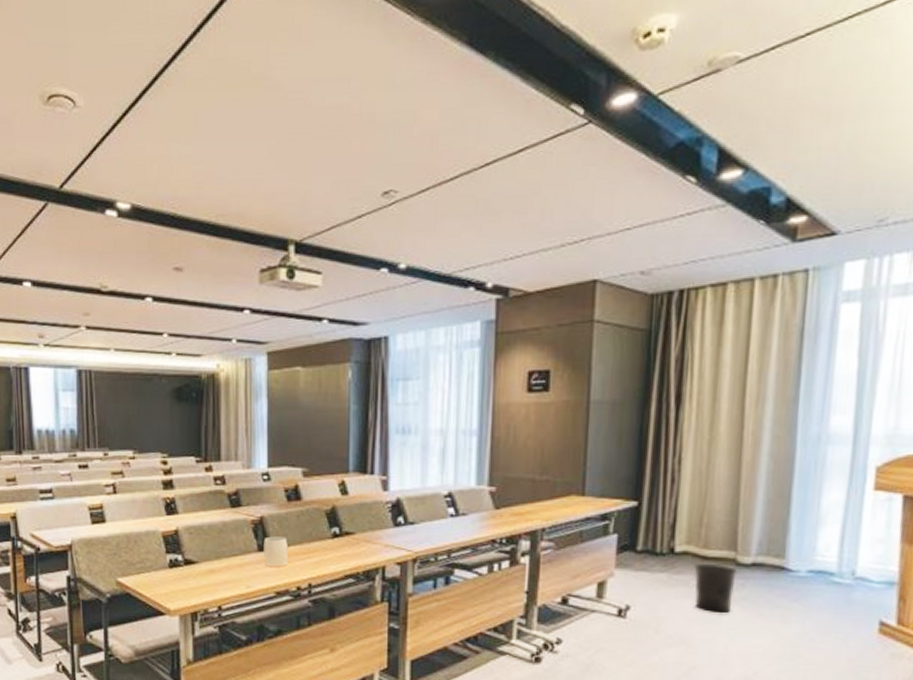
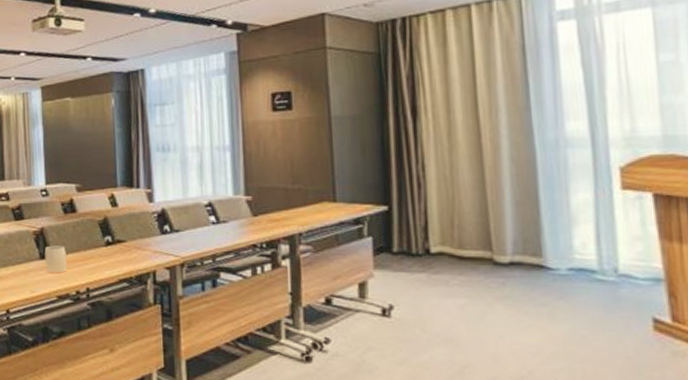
waste bin: present [693,563,738,613] -> none [451,263,497,311]

